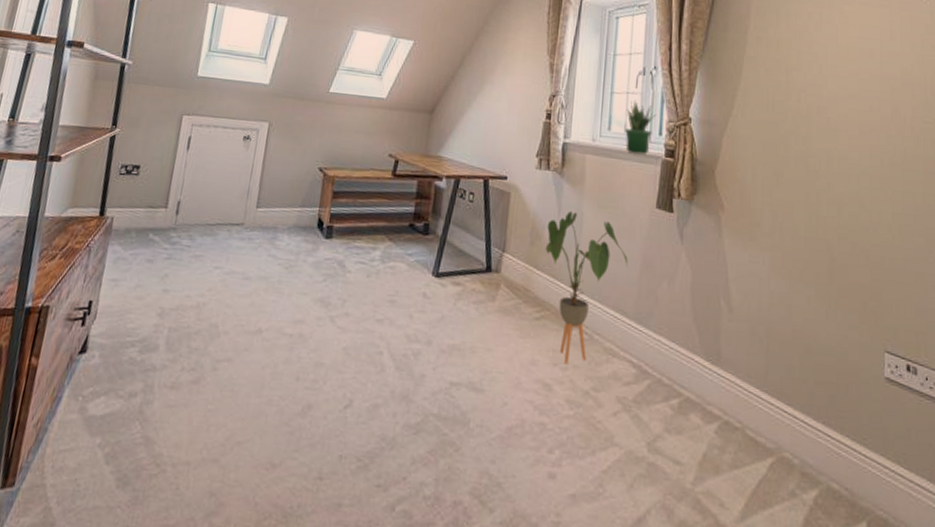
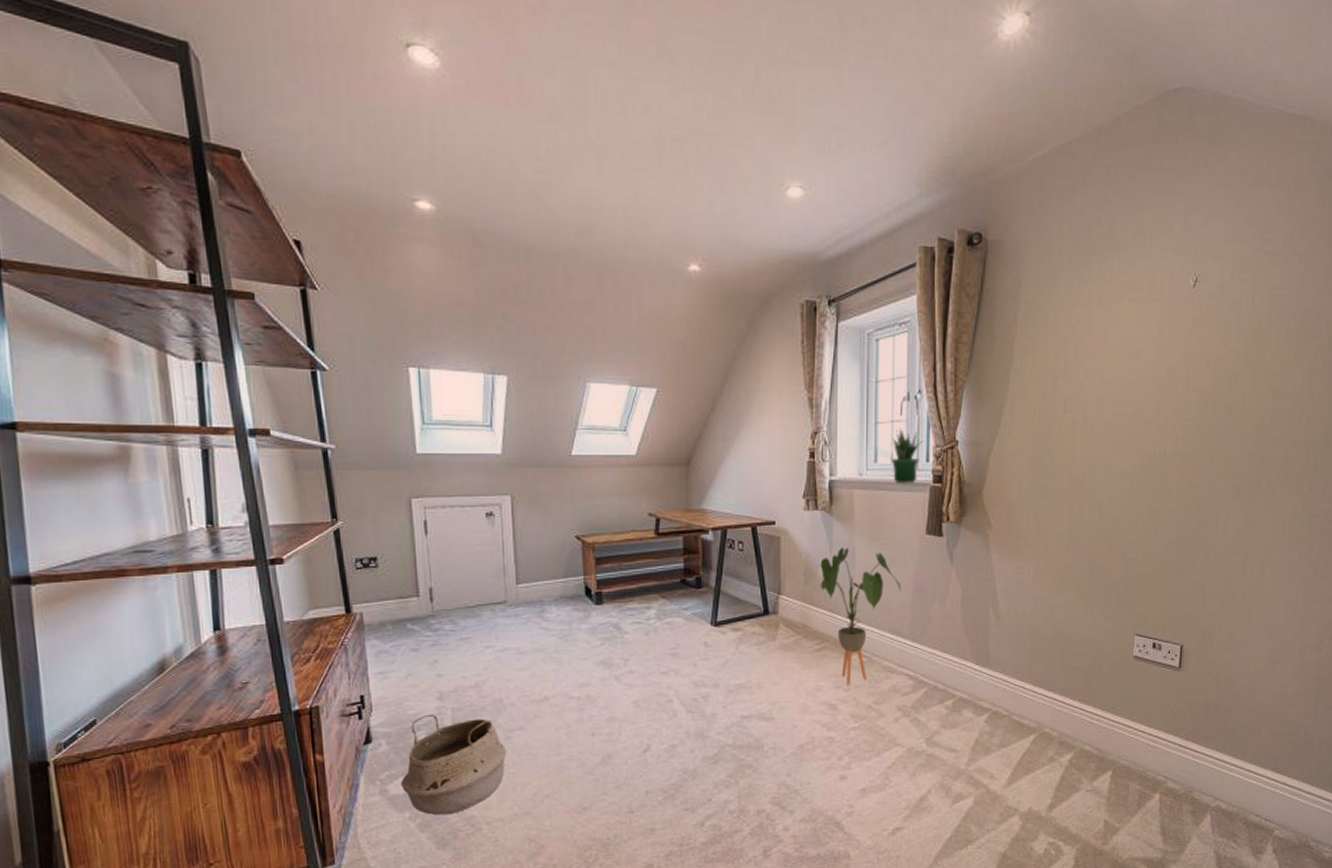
woven basket: none [100,330,211,448] -> present [400,714,507,816]

